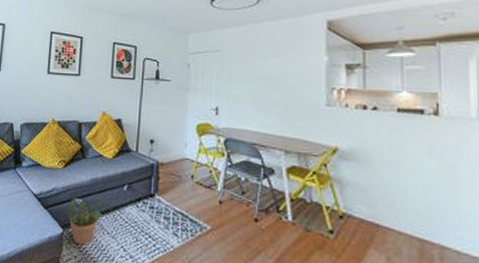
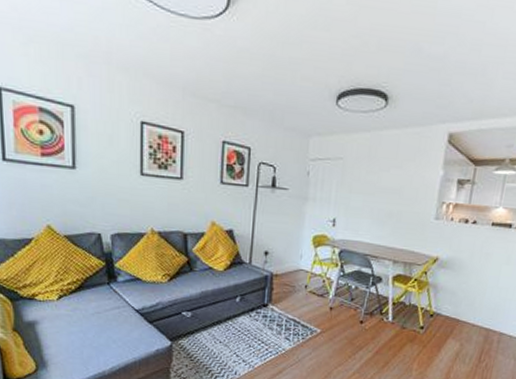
potted plant: present [66,196,106,245] -> none [174,309,218,355]

